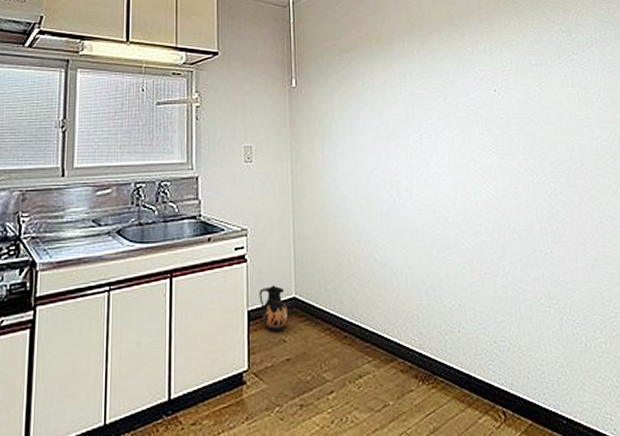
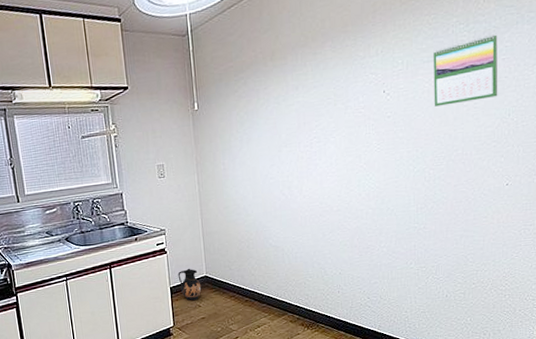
calendar: none [540,45,609,113] -> present [433,33,498,107]

